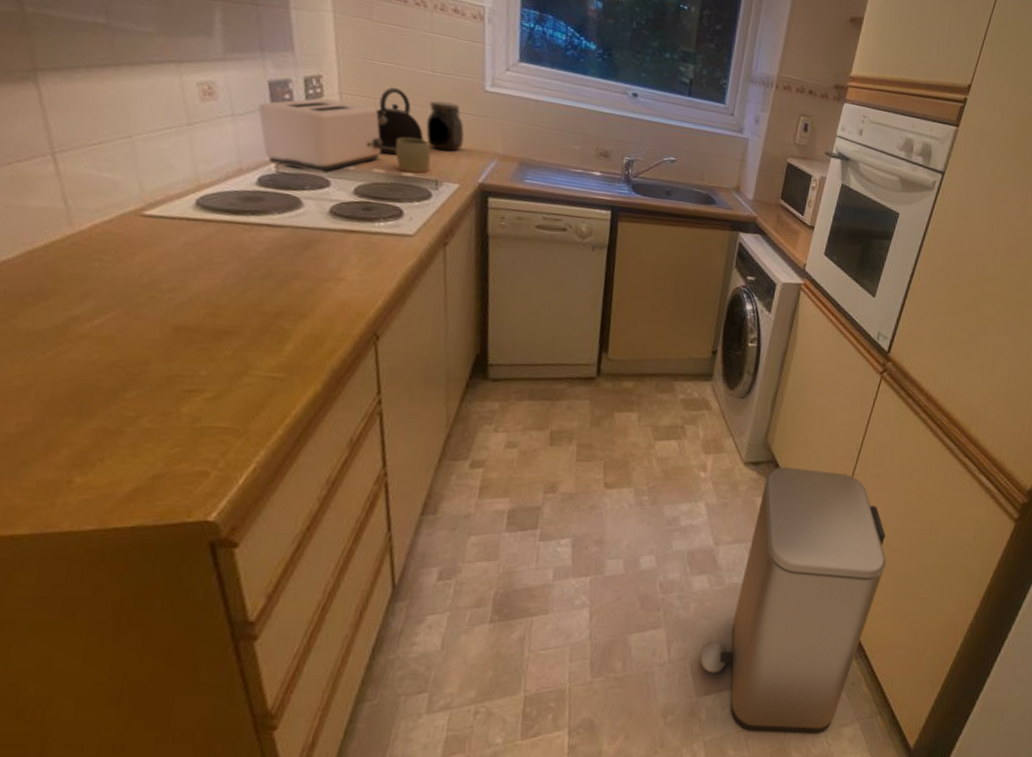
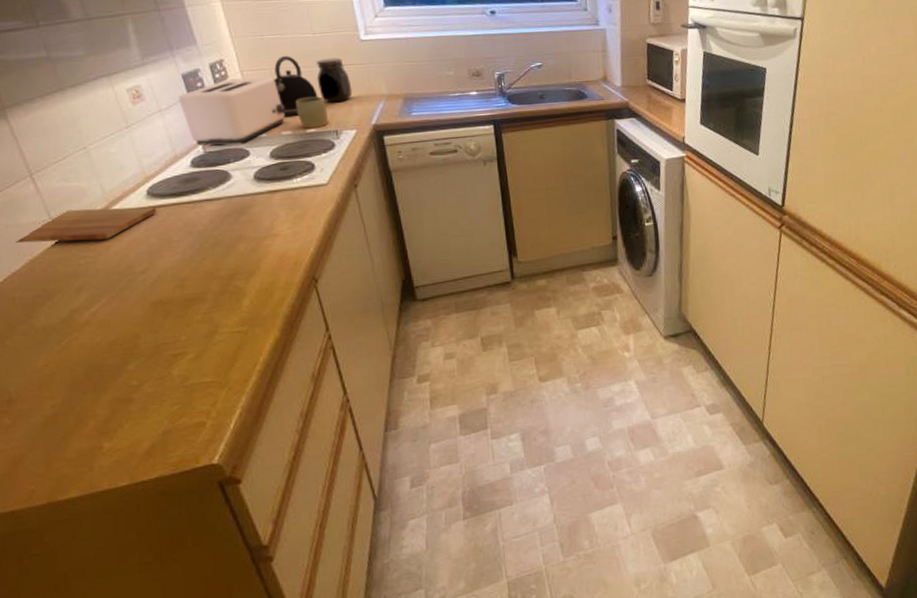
cutting board: none [15,202,204,246] -> present [16,206,157,243]
pedal bin: present [699,467,886,734] -> none [659,331,822,590]

